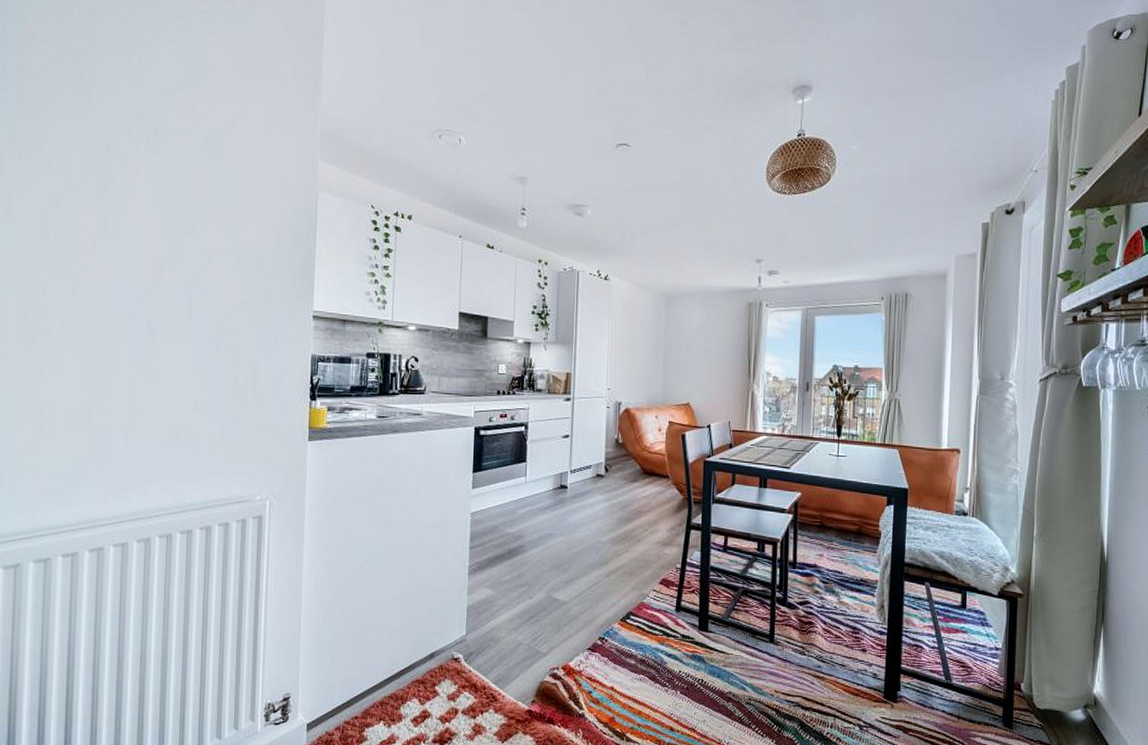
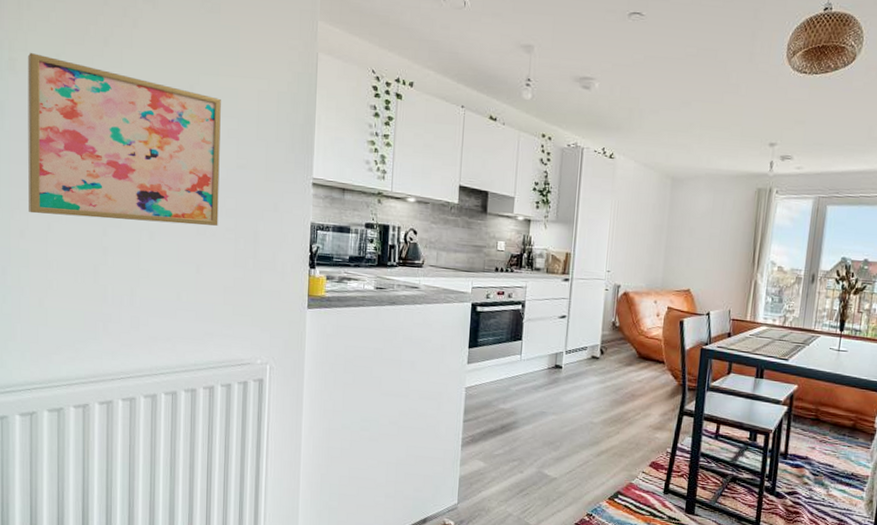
wall art: none [21,201,221,363] -> present [27,53,221,226]

